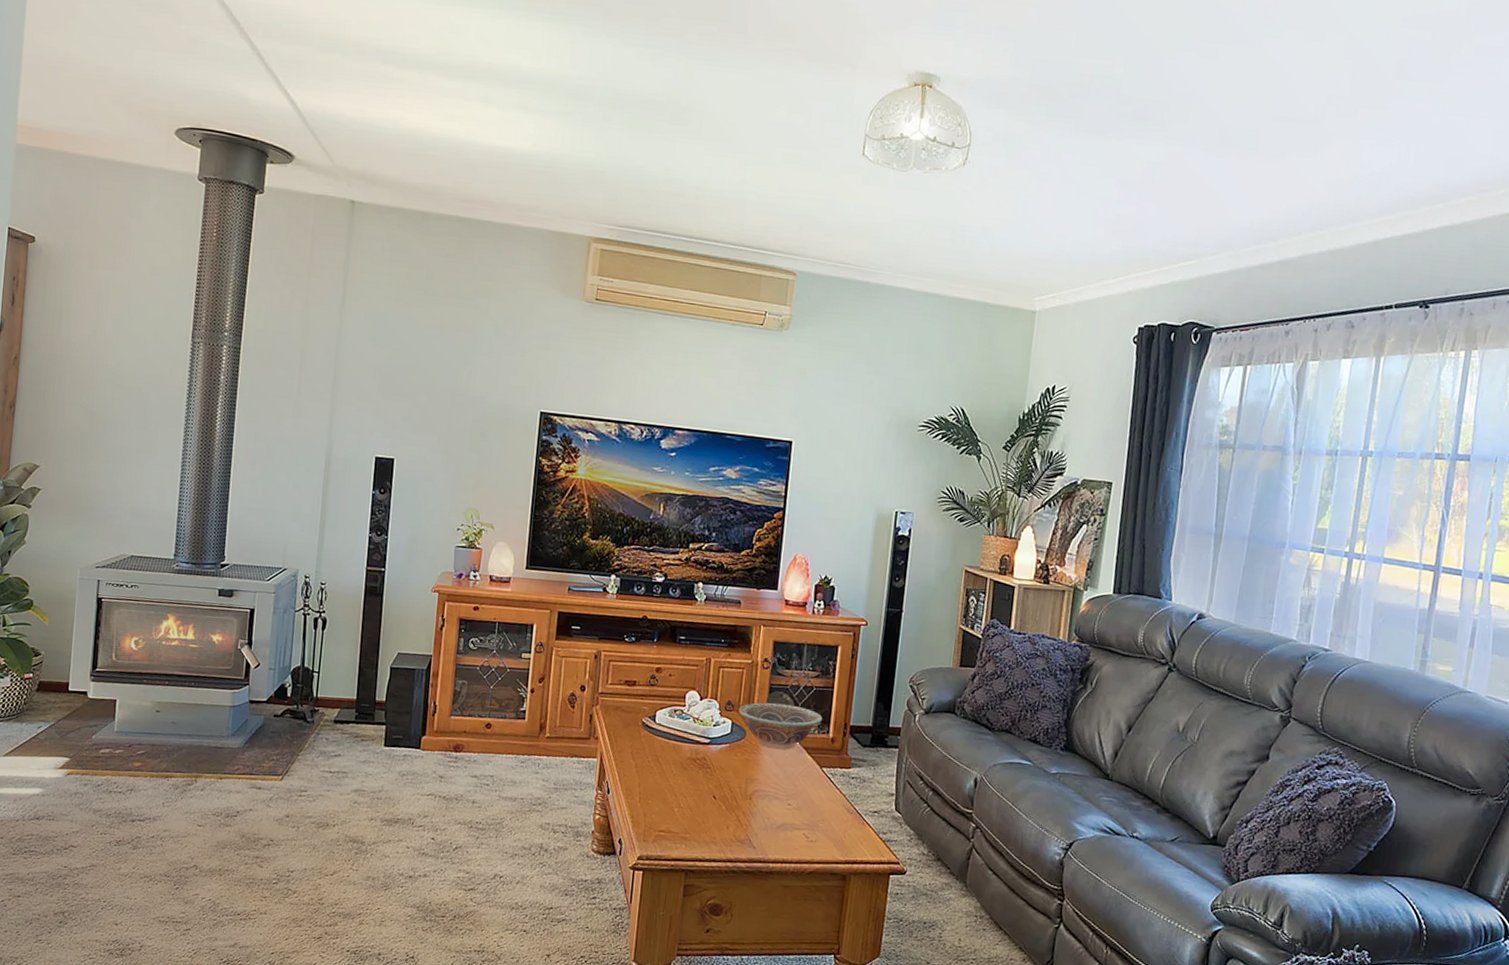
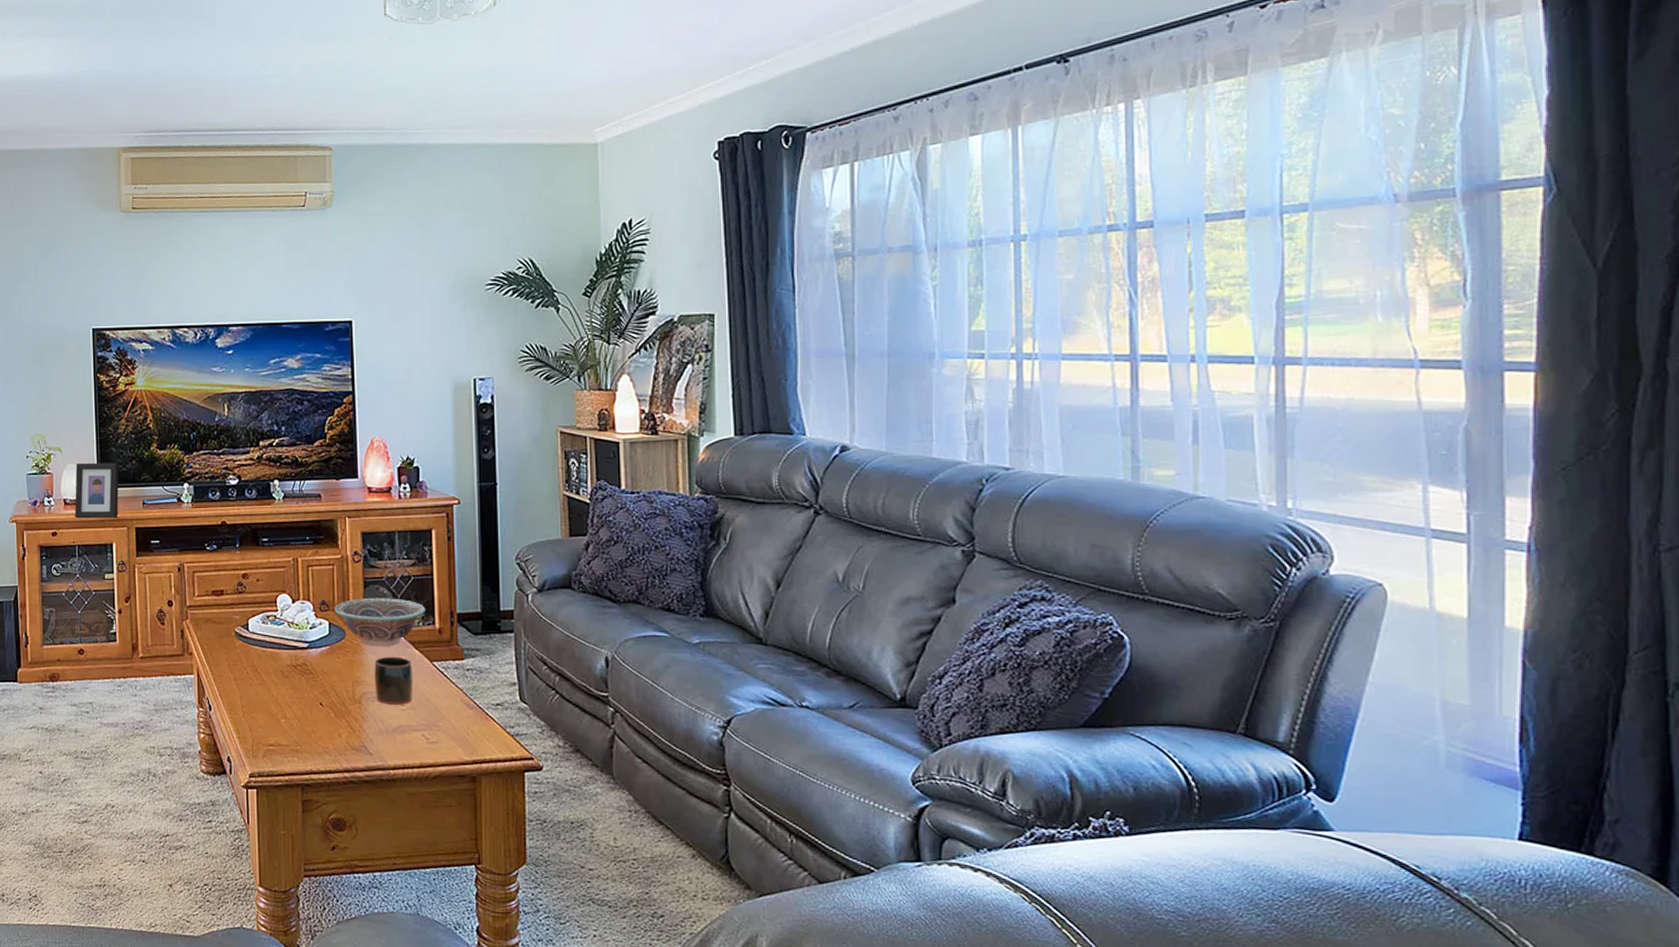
picture frame: none [498,541,550,601] -> present [74,462,119,519]
mug: none [766,758,803,805] -> present [374,656,414,705]

